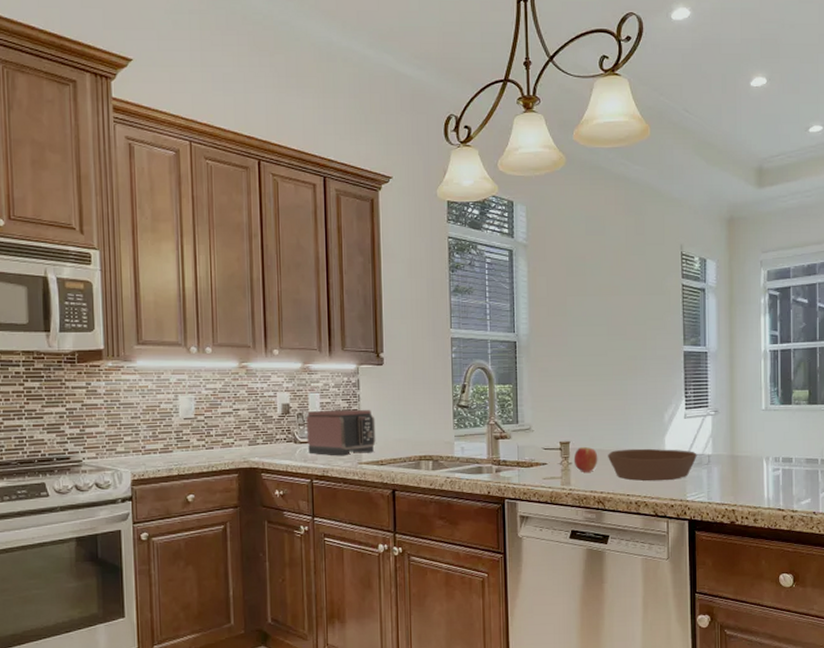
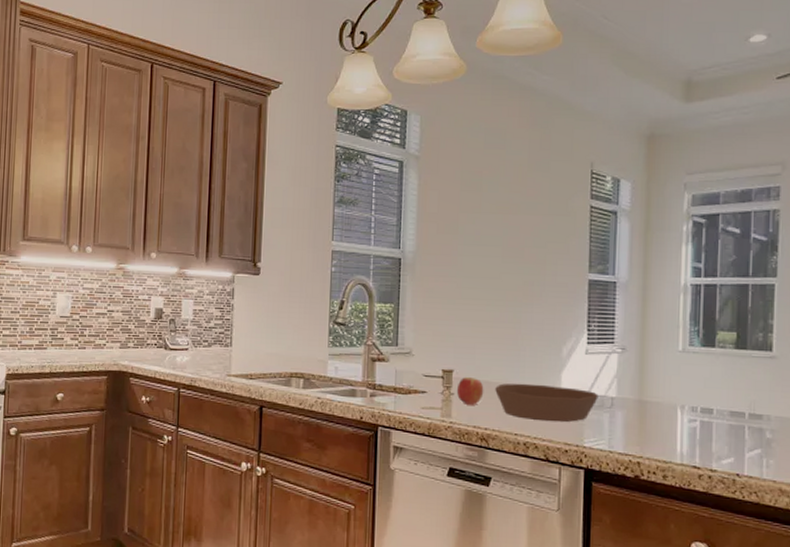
toaster: present [306,409,376,456] -> none [177,317,248,367]

